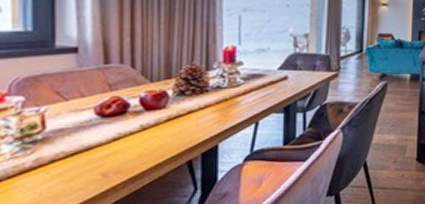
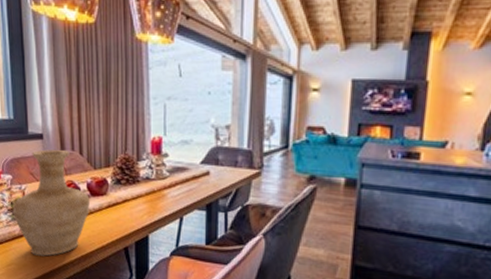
vase: none [22,63,144,188] -> present [12,149,91,256]

